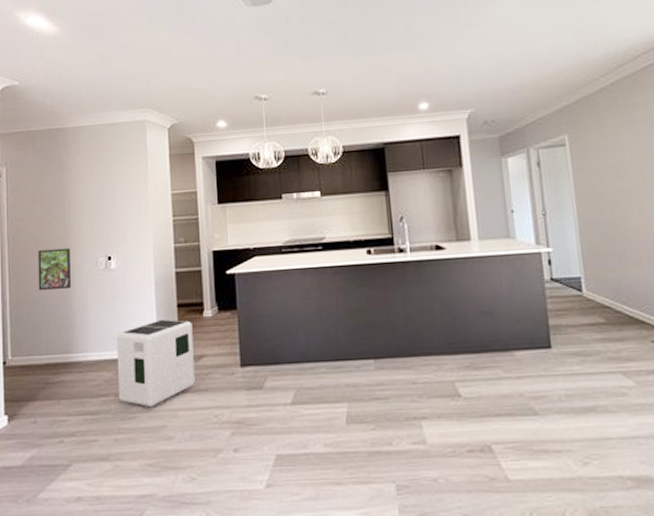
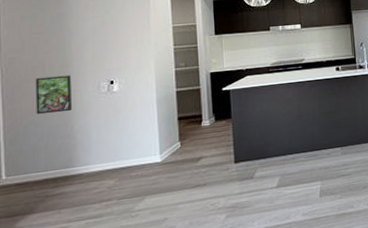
air purifier: present [116,319,195,408] -> none [119,130,194,205]

